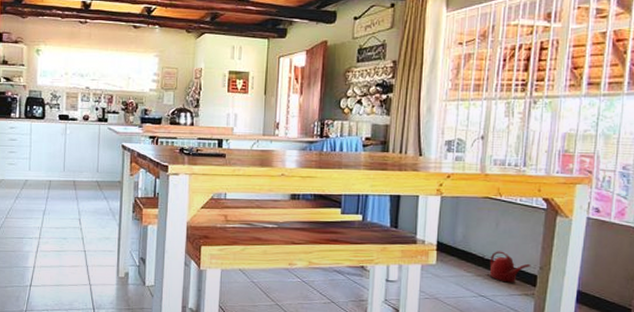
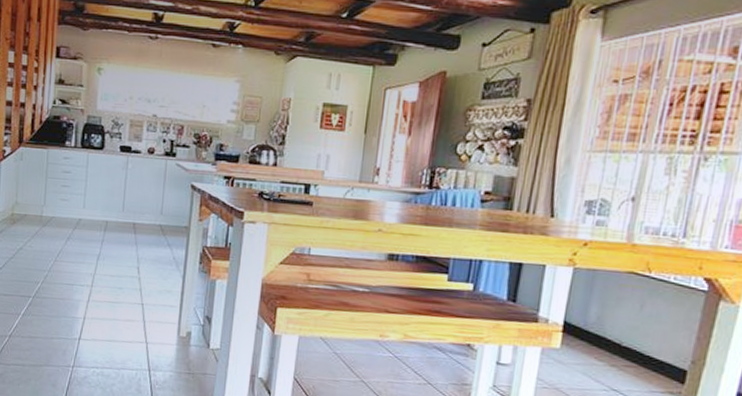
watering can: present [489,251,531,284] -> none [625,338,681,379]

